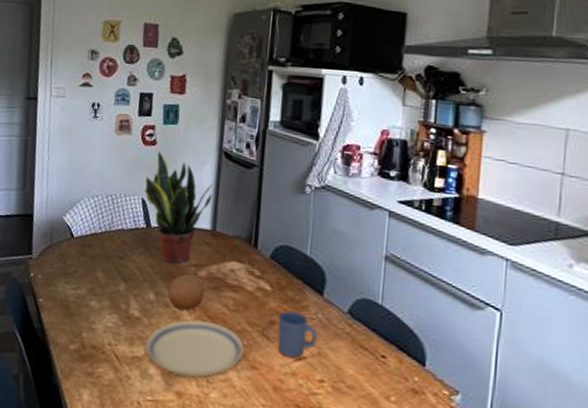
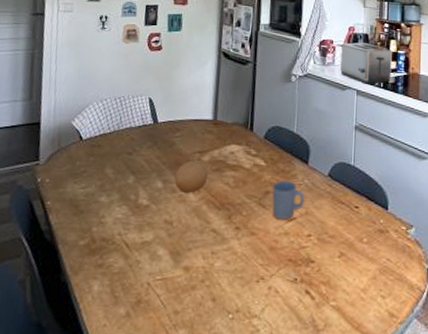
potted plant: present [144,151,217,264] -> none [151,55,217,153]
plate: present [146,318,244,379] -> none [154,199,244,253]
toaster: none [368,150,440,205] -> present [340,42,392,84]

